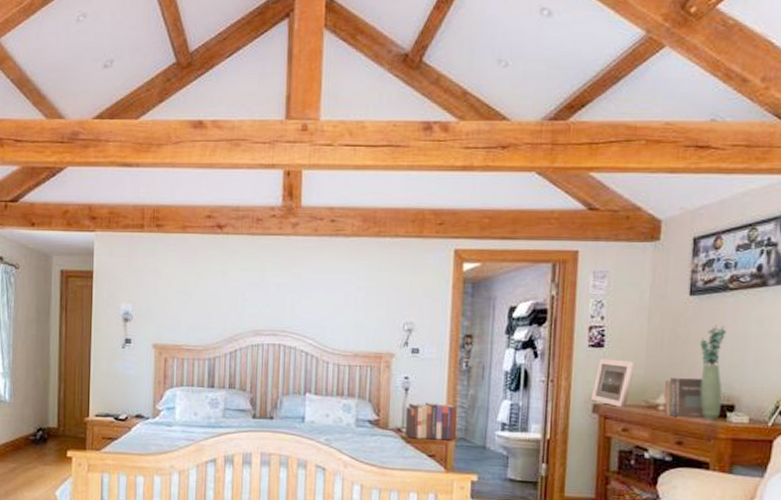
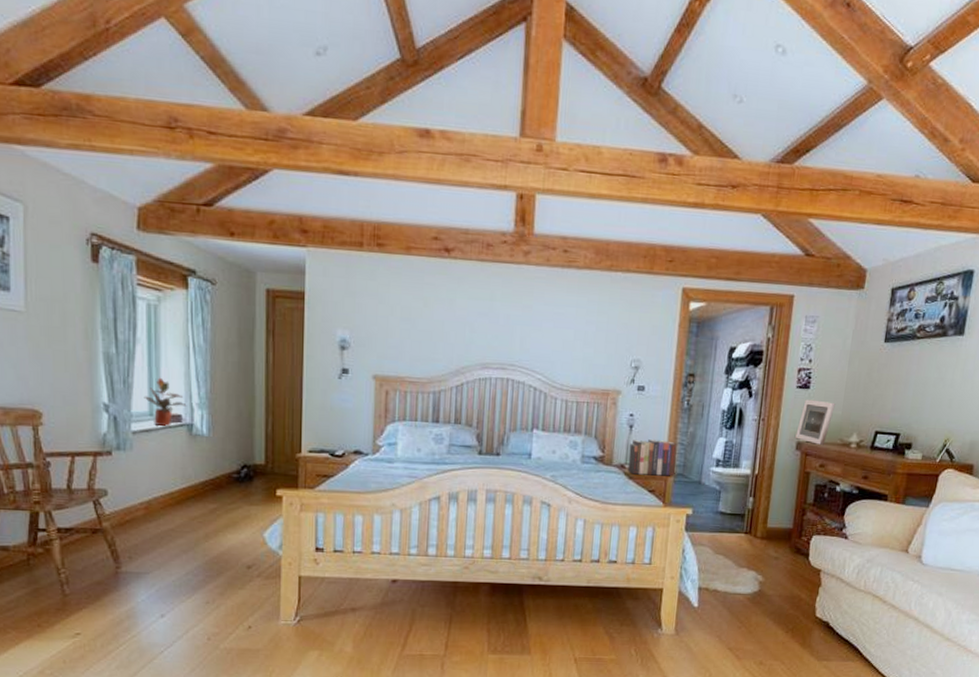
books: present [664,377,705,419] -> none [856,418,888,456]
vase: present [699,324,727,421] -> none [885,370,912,458]

